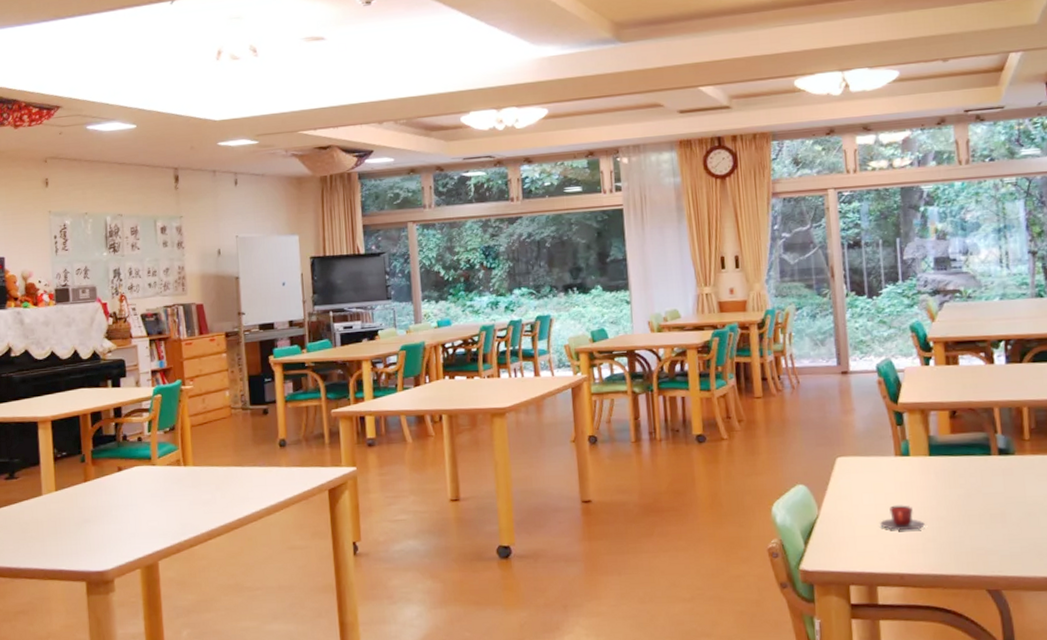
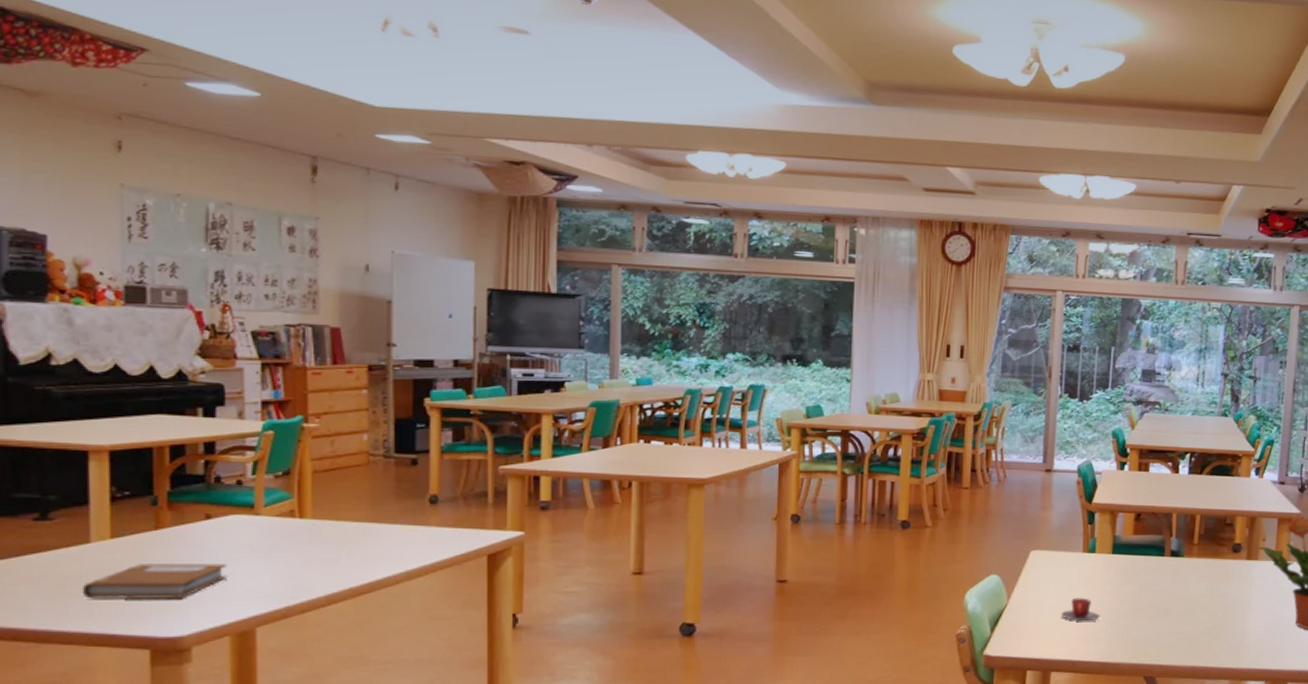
notebook: none [38,507,136,541] -> present [81,563,228,600]

